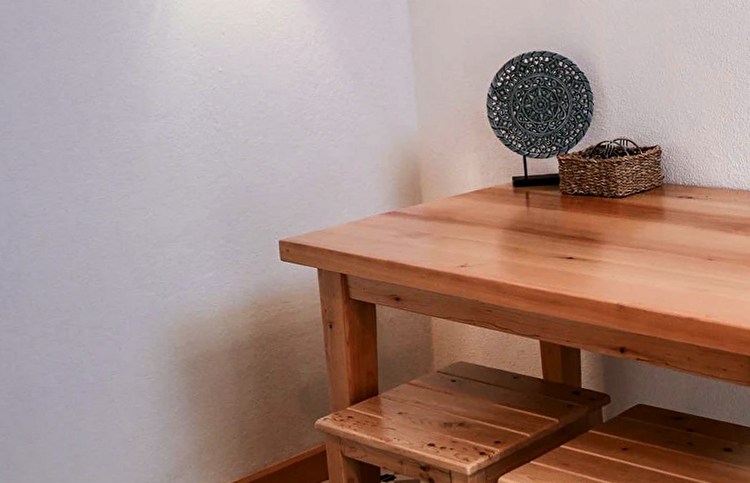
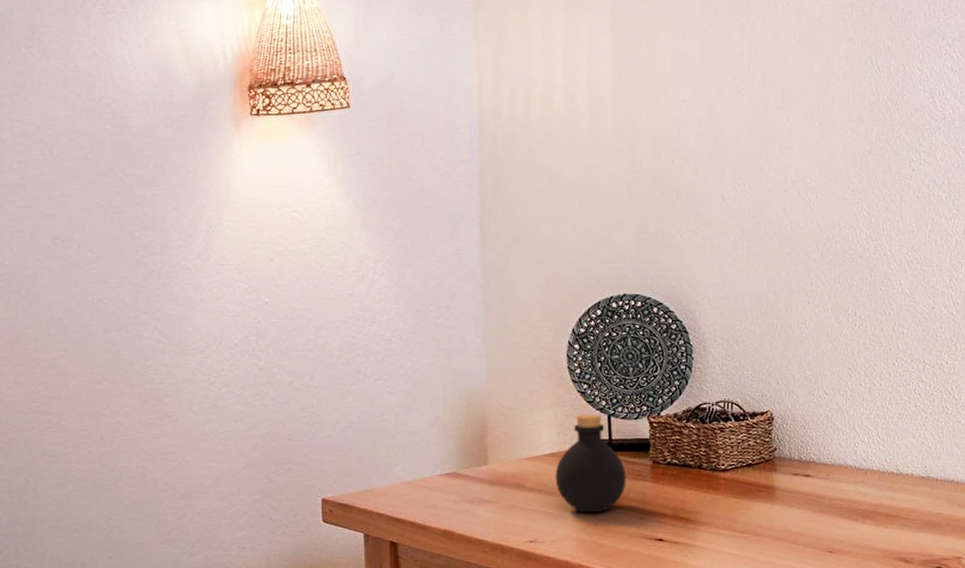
bottle: none [480,155,541,239] -> present [555,414,626,513]

